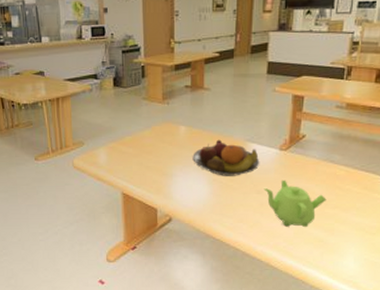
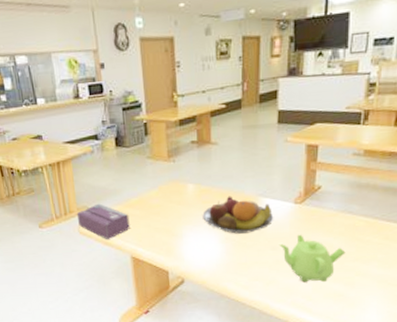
tissue box: none [72,139,123,175] -> present [76,203,130,239]

